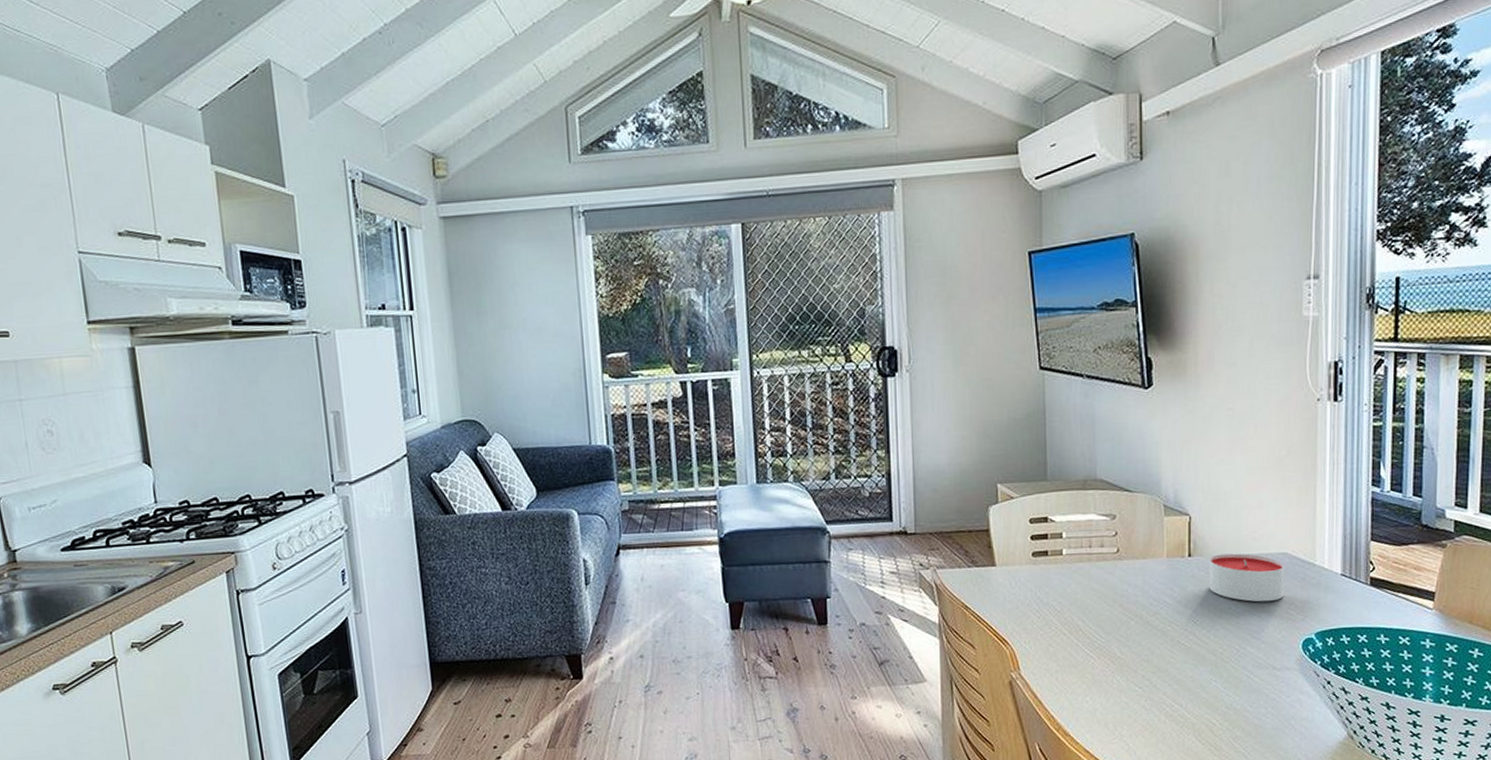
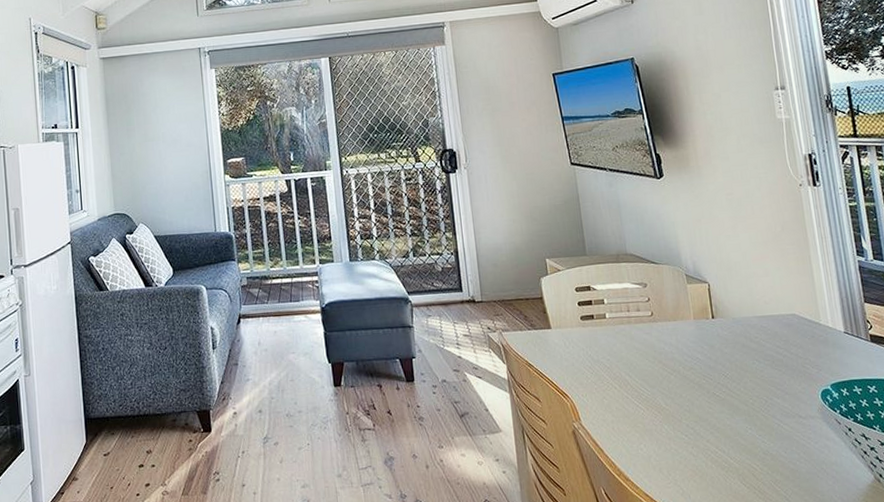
candle: present [1209,553,1284,602] -> none [730,315,798,358]

